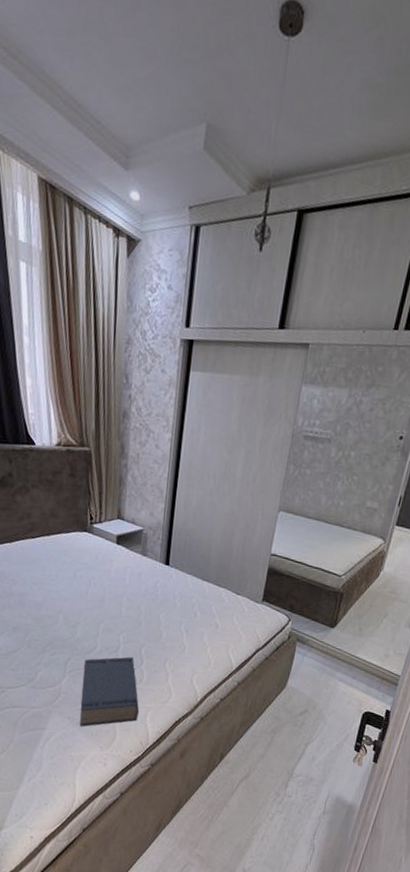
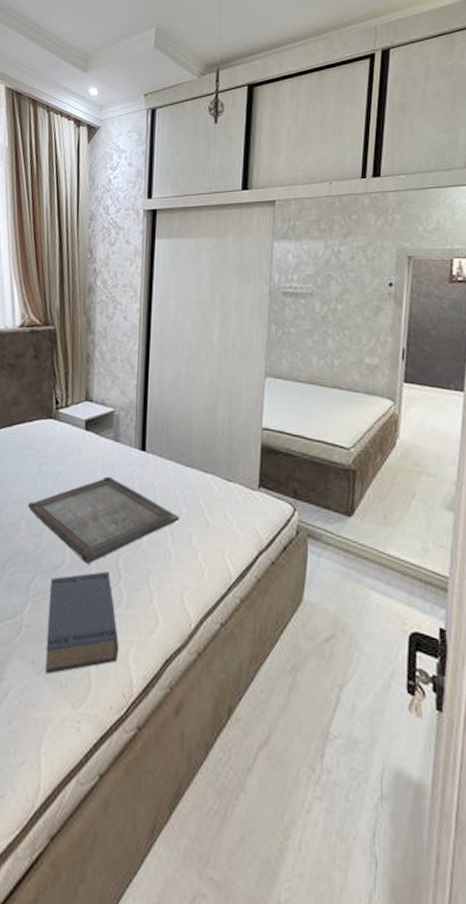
serving tray: none [64,583,194,651] -> present [27,476,180,564]

